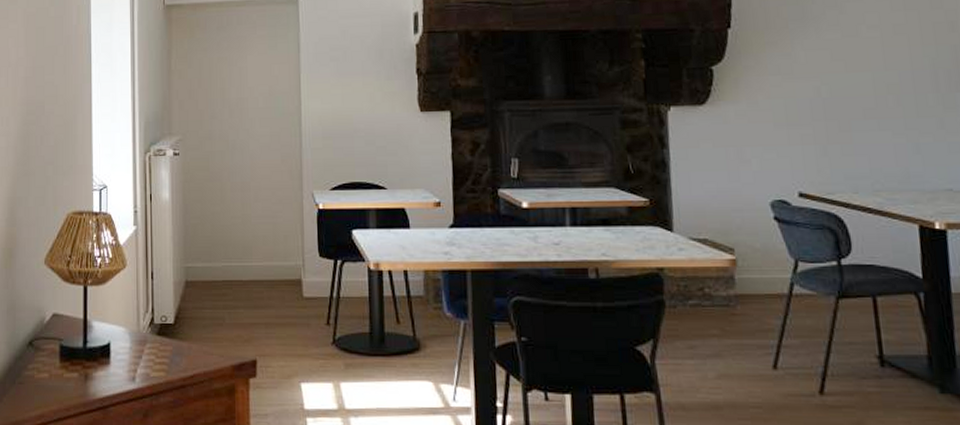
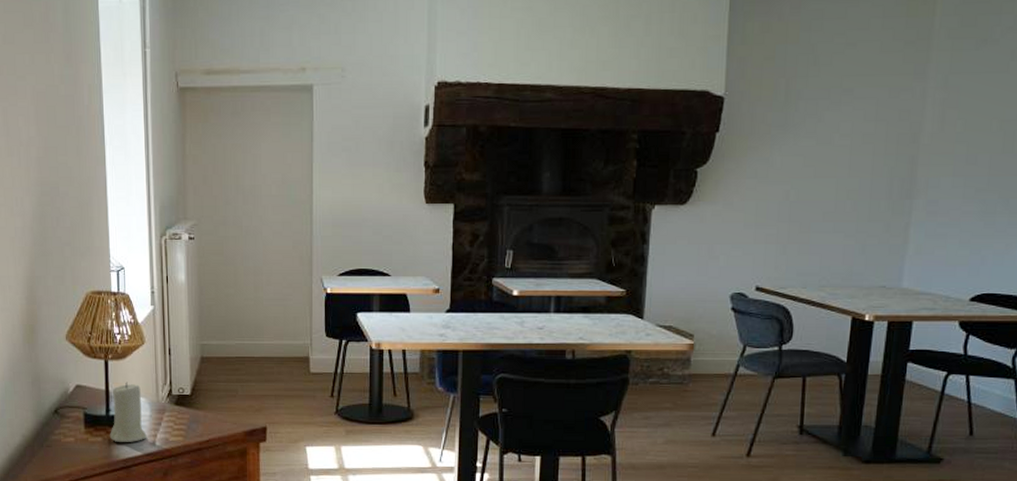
candle: none [87,309,126,378] -> present [110,382,147,442]

